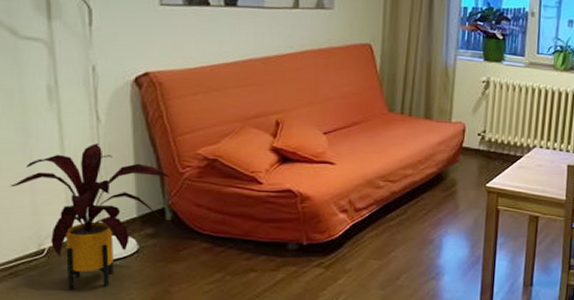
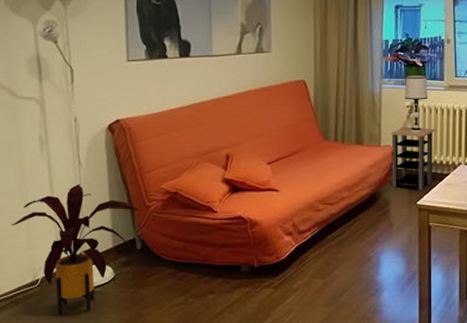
side table: none [460,103,511,173] -> present [391,126,435,191]
table lamp: none [480,48,507,111] -> present [404,75,428,133]

